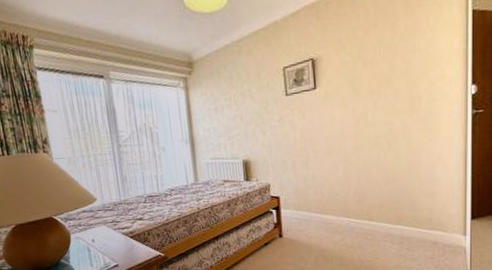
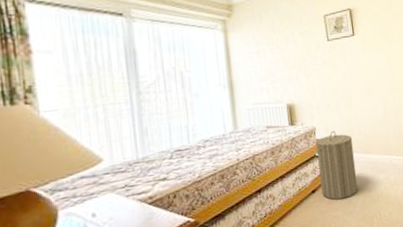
laundry hamper: none [269,188,311,255] -> present [315,130,358,200]

